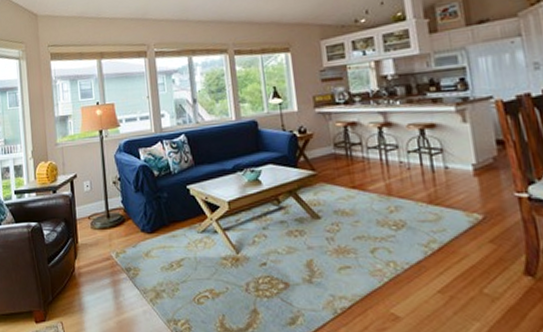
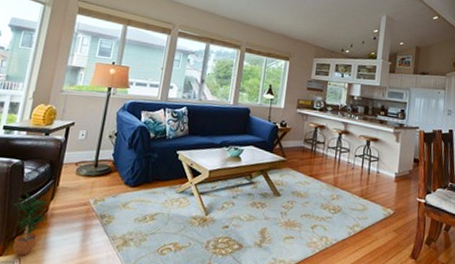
potted plant: none [42,256,76,319] -> present [13,194,47,256]

